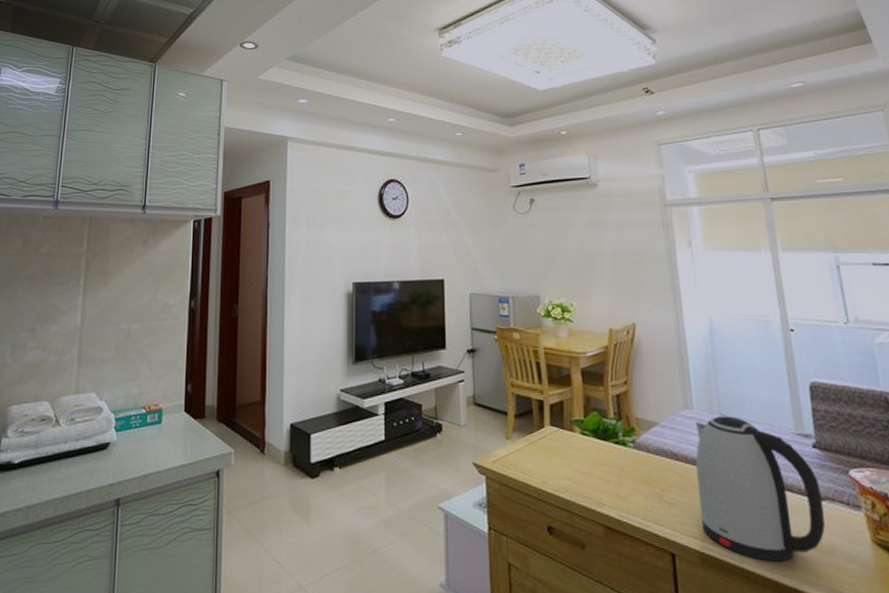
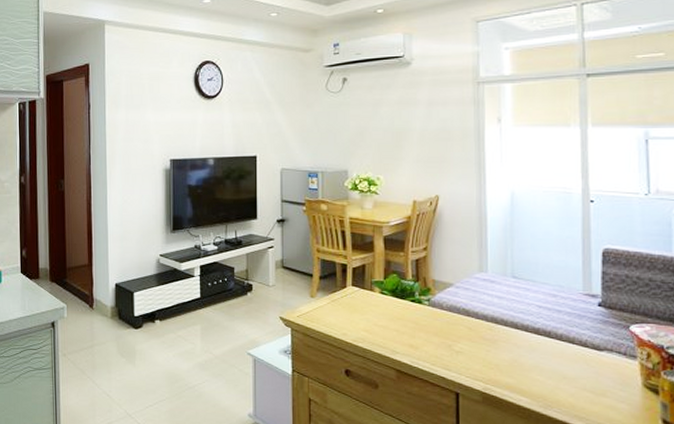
kettle: present [695,416,825,562] -> none [485,278,601,401]

